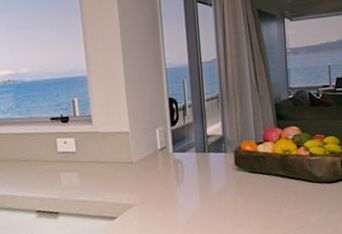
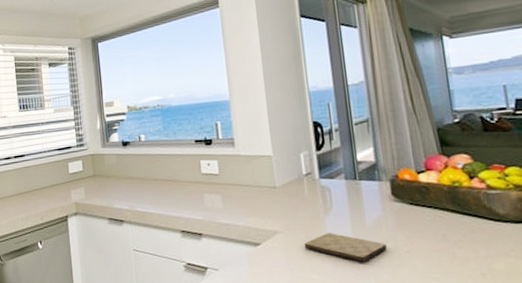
cutting board: none [157,202,229,227] -> present [304,233,387,263]

